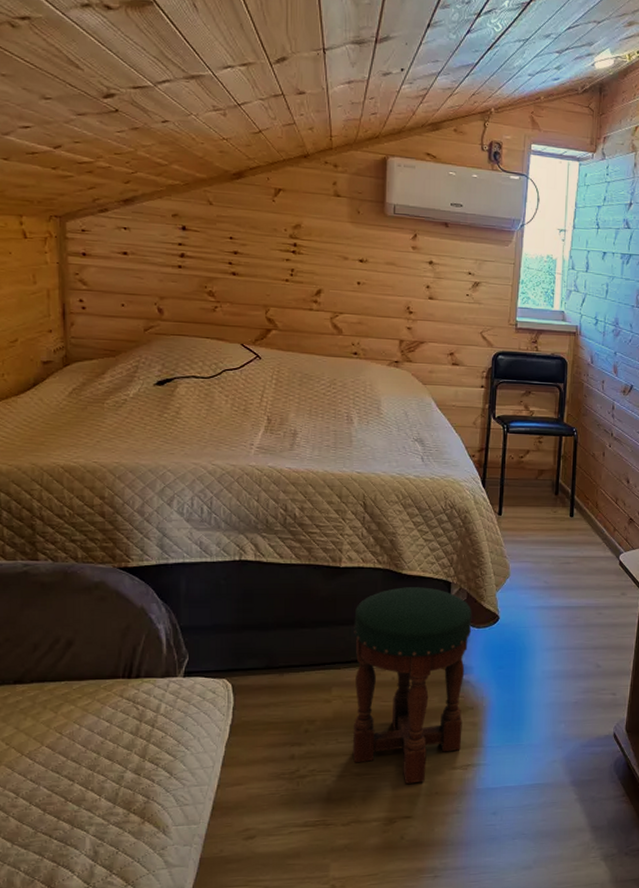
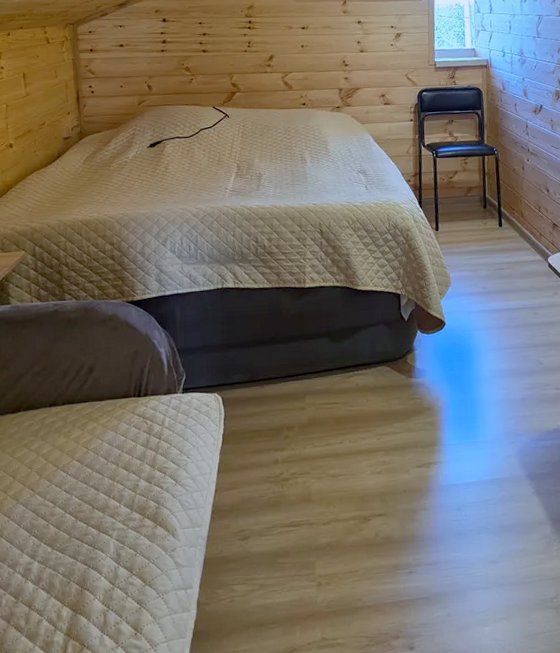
stool: present [352,587,472,784] -> none [319,300,423,483]

